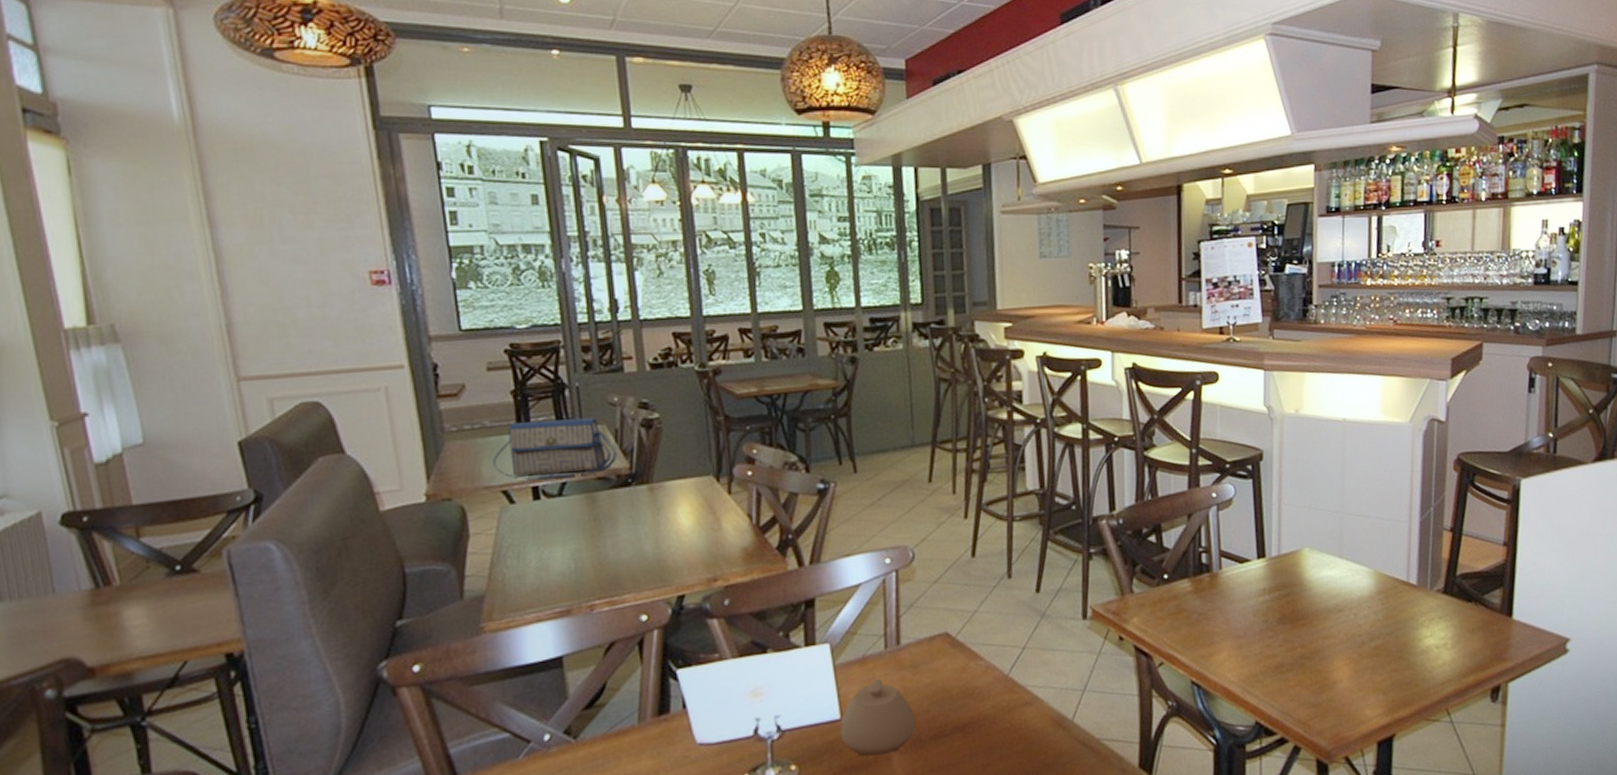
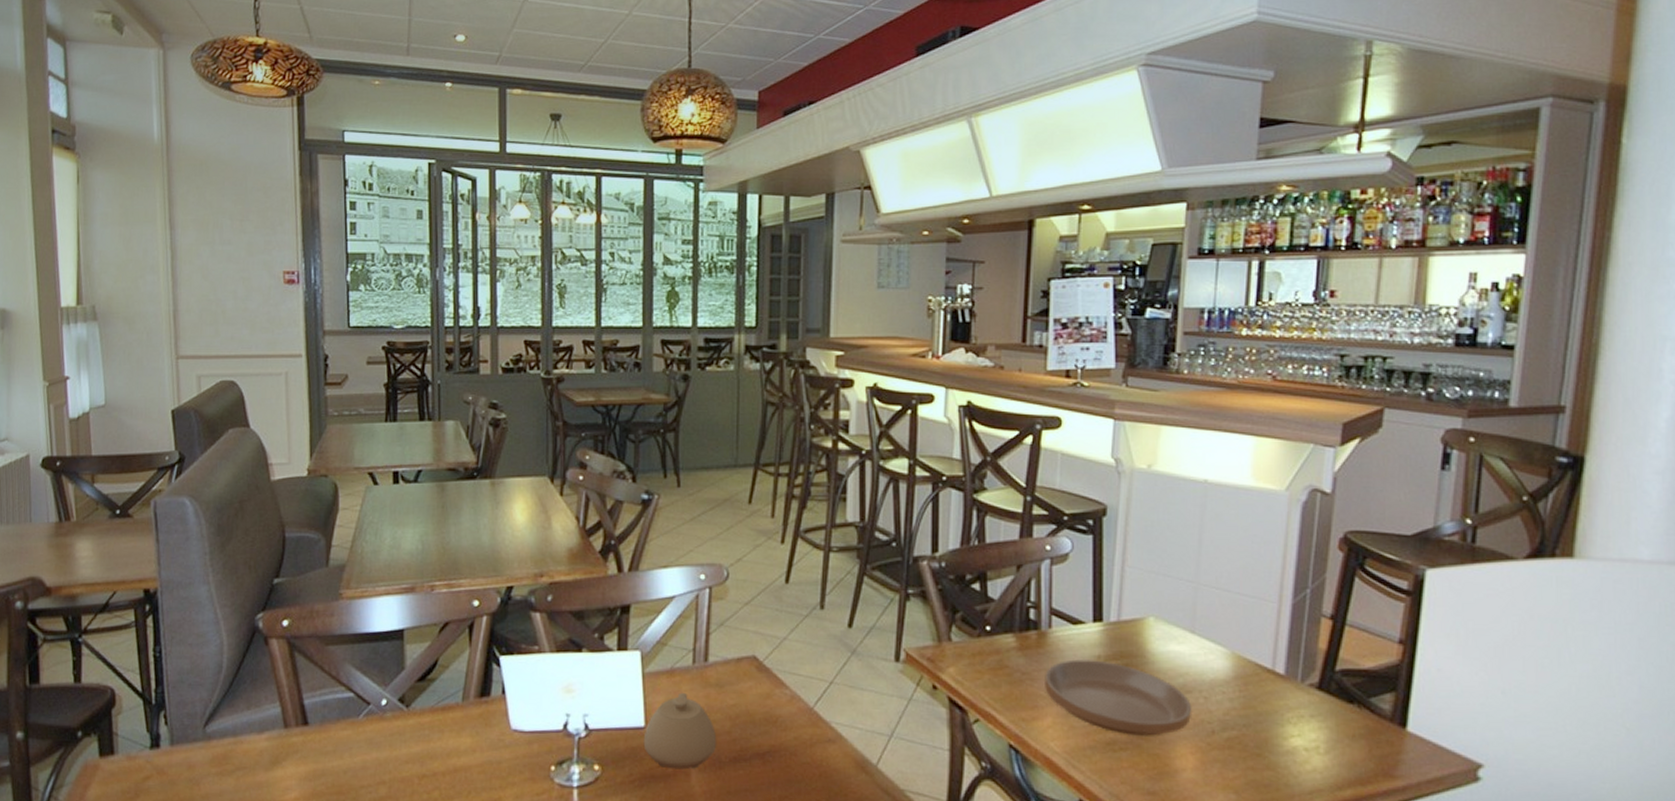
handbag: present [493,417,617,480] -> none [364,413,467,466]
saucer: none [1219,593,1345,657] -> present [1045,659,1192,736]

